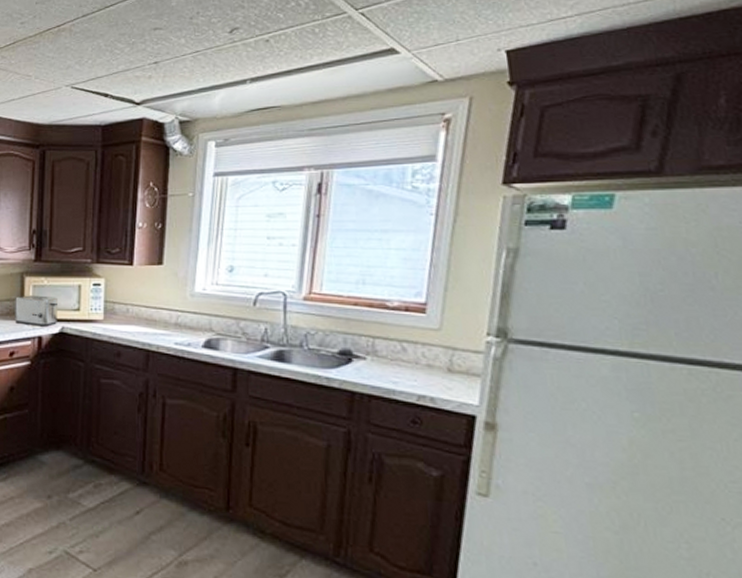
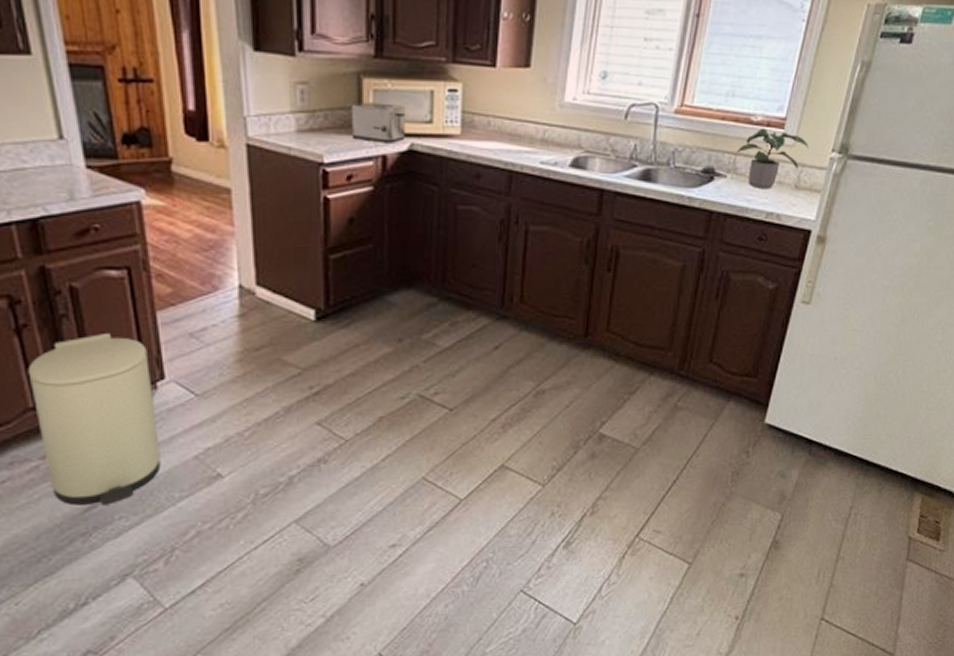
potted plant: none [374,312,458,372] -> present [736,127,809,190]

